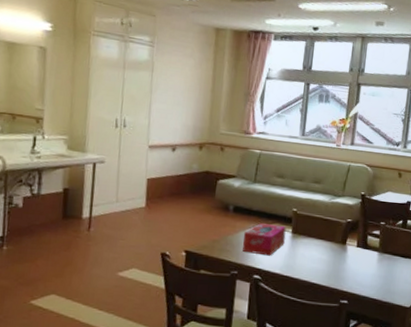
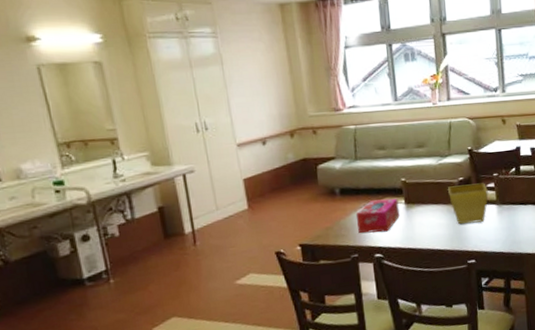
flower pot: none [334,225,373,267] -> present [447,183,488,225]

